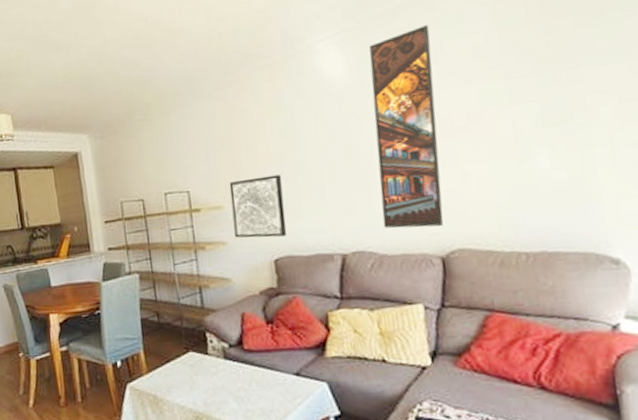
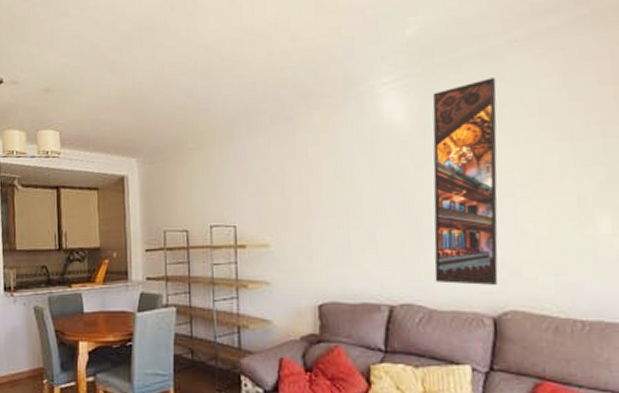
wall art: present [229,174,287,238] -> none [278,217,334,281]

